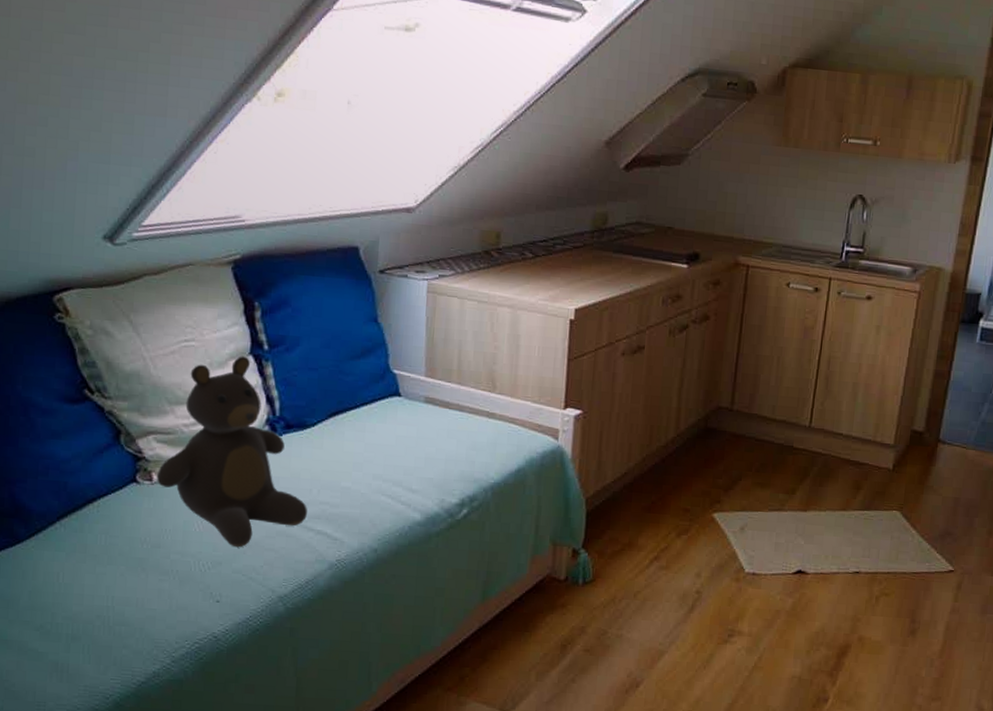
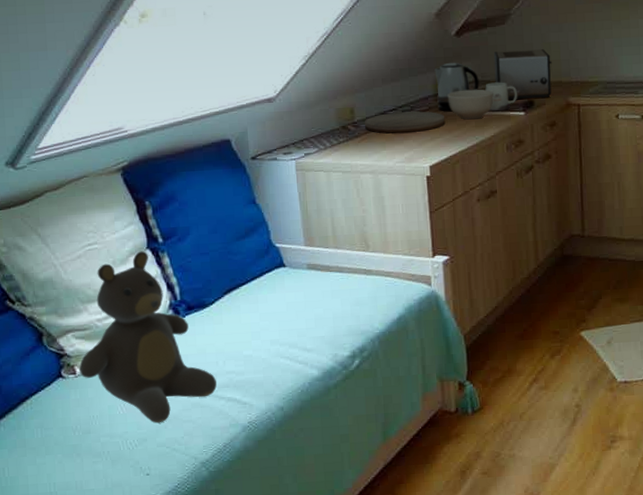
cutting board: none [509,244,600,270] -> present [364,111,446,134]
kettle: none [593,198,643,253] -> present [434,62,479,112]
bowl: none [605,230,658,265] -> present [447,89,494,120]
mug: none [648,227,683,260] -> present [485,82,517,112]
toaster: none [660,194,726,254] -> present [493,49,552,101]

